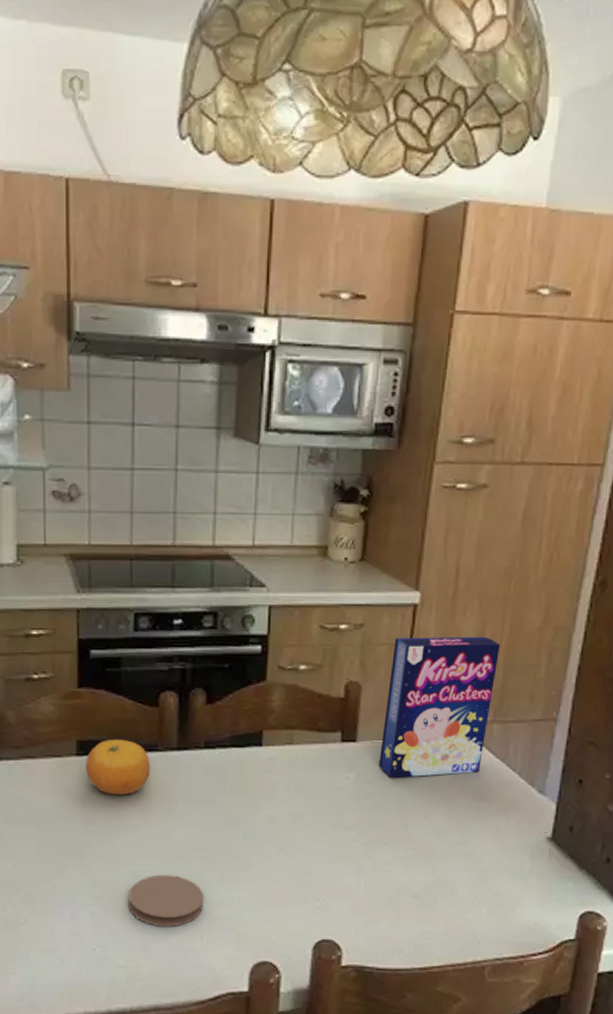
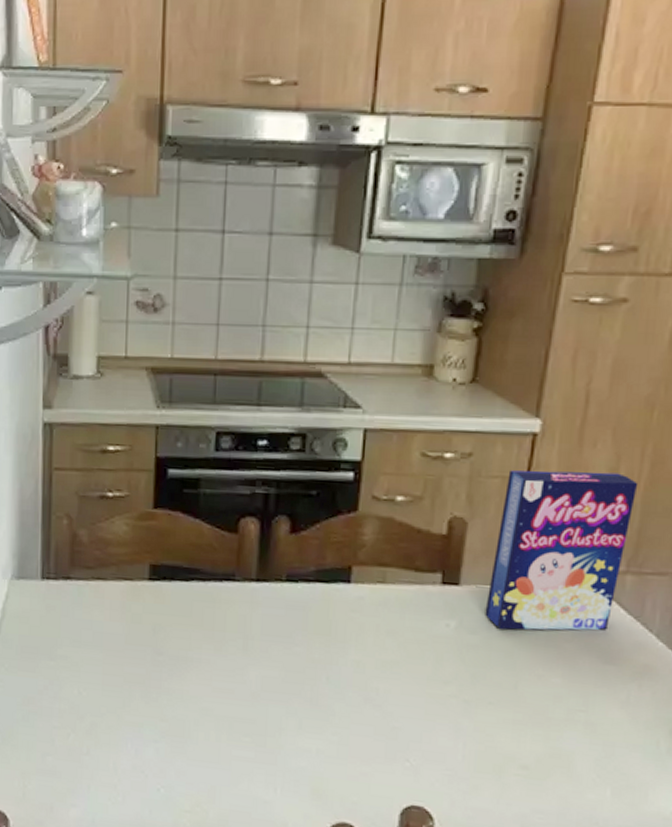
fruit: present [86,739,151,795] -> none [158,565,228,626]
coaster: present [129,874,204,927] -> none [197,715,280,774]

